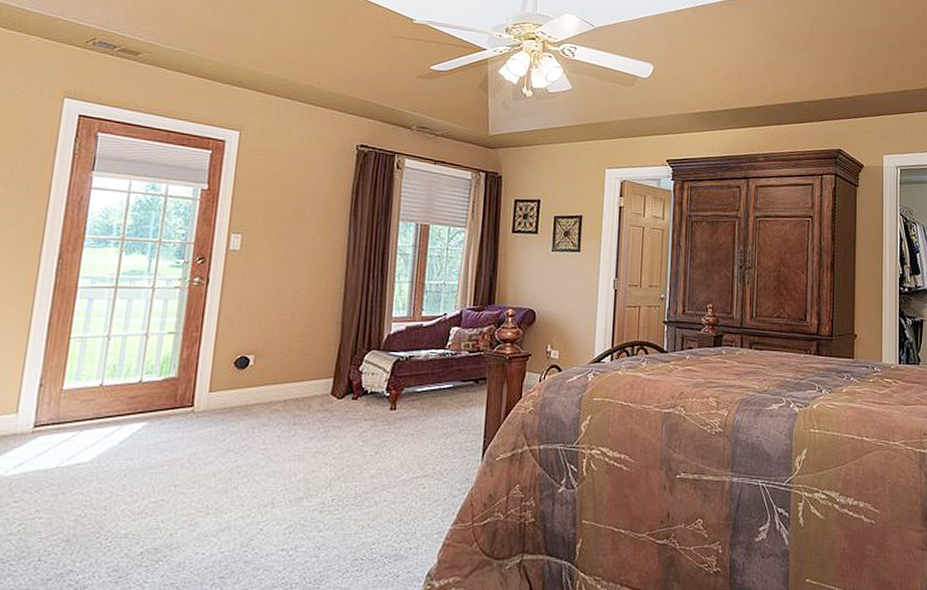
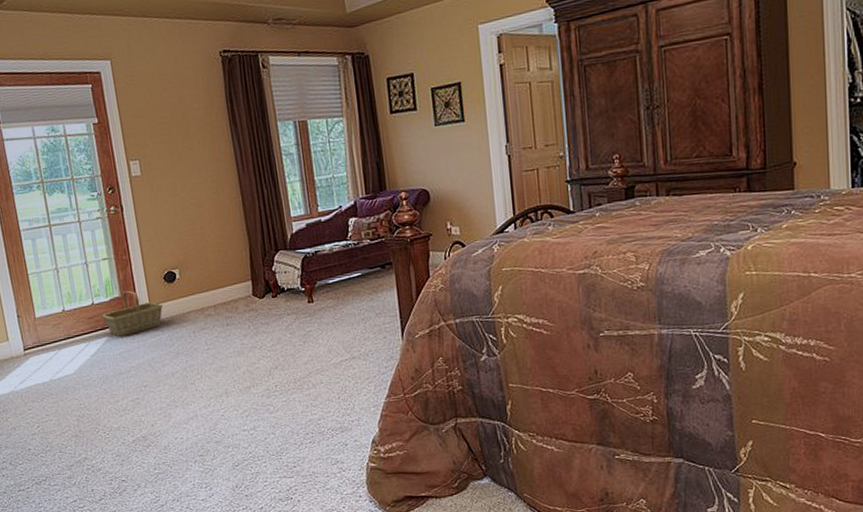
basket: none [148,371,224,423] -> present [102,290,163,337]

